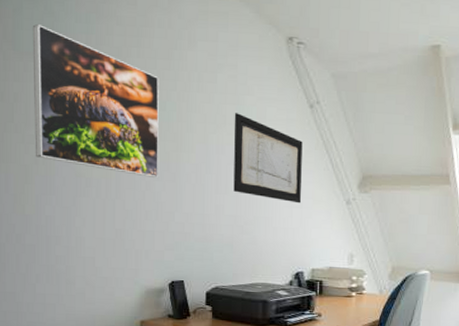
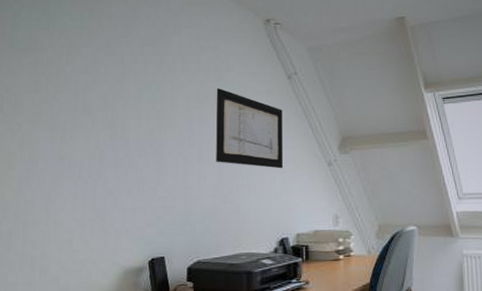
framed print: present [32,24,159,178] -> none [21,25,146,155]

